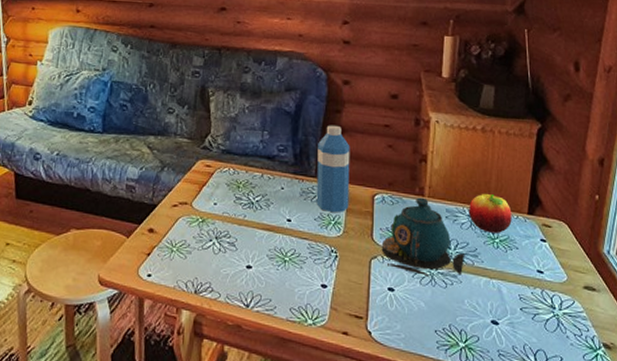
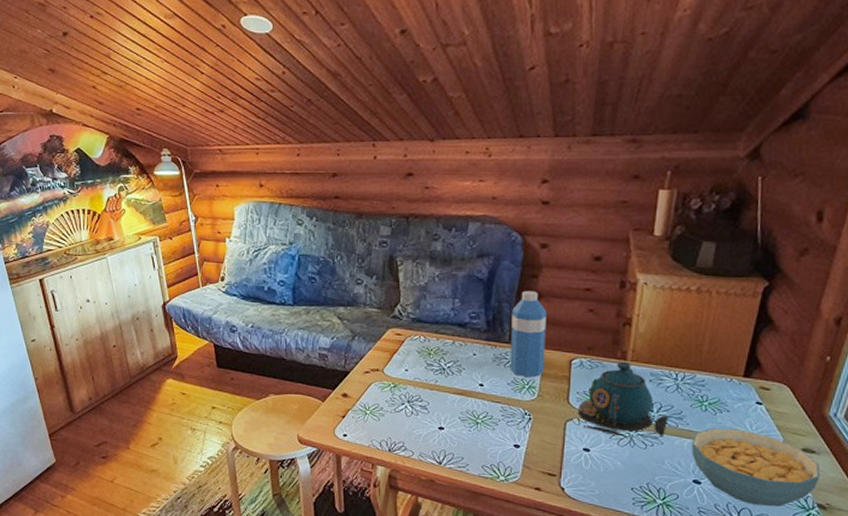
fruit: present [468,193,512,233] -> none [675,356,725,396]
cereal bowl: none [488,265,603,347] -> present [692,428,821,506]

